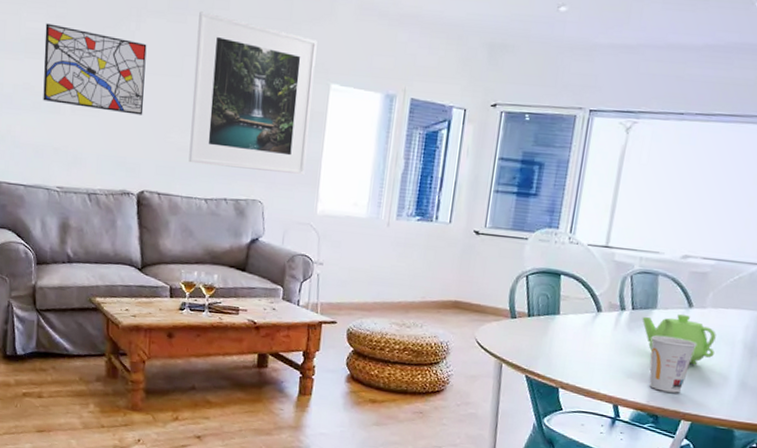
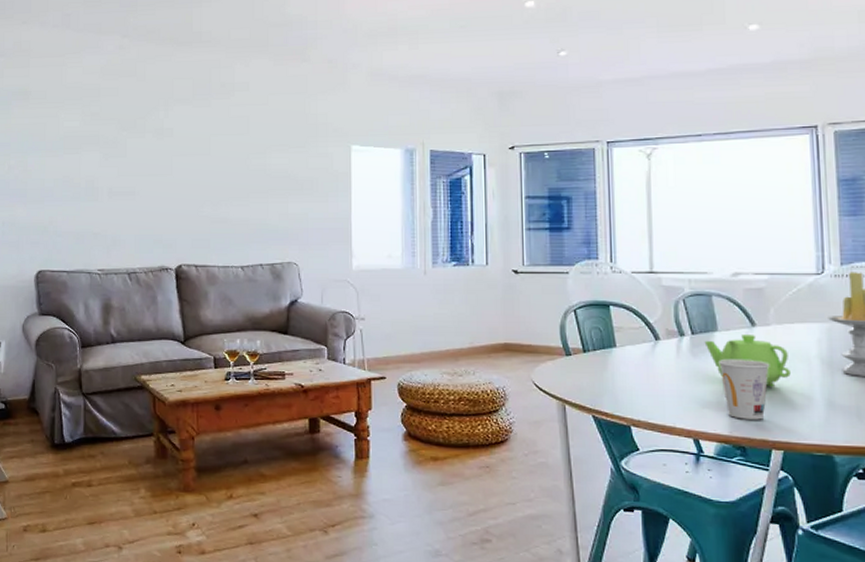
wall art: present [43,23,147,115] -> none [81,121,176,194]
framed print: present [188,11,317,176] -> none [221,94,336,234]

